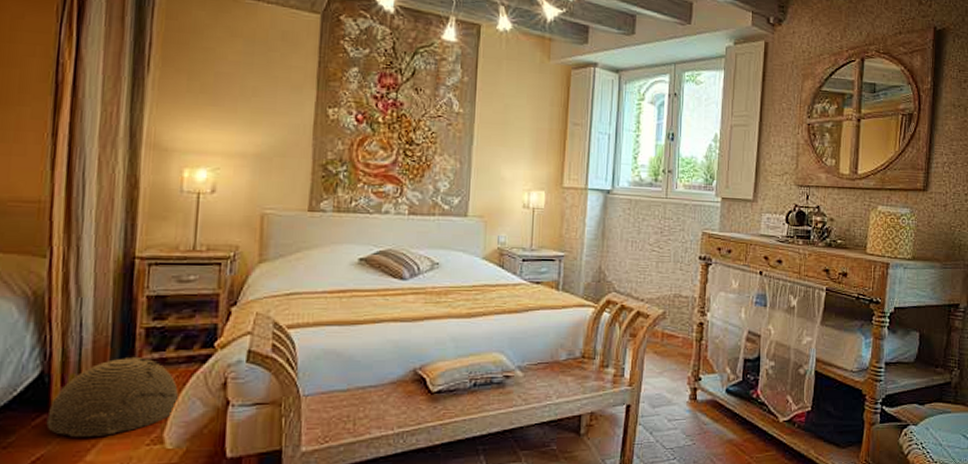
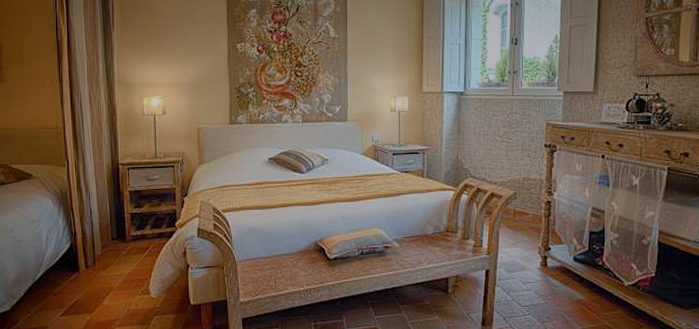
woven basket: present [46,356,179,437] -> none [77,233,157,288]

